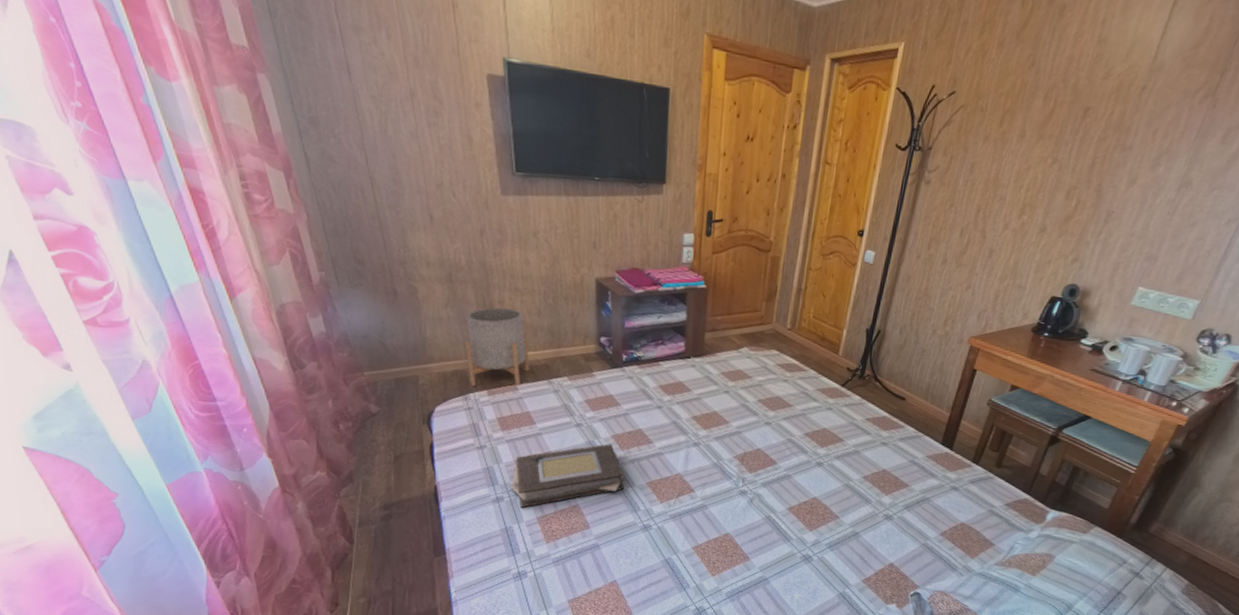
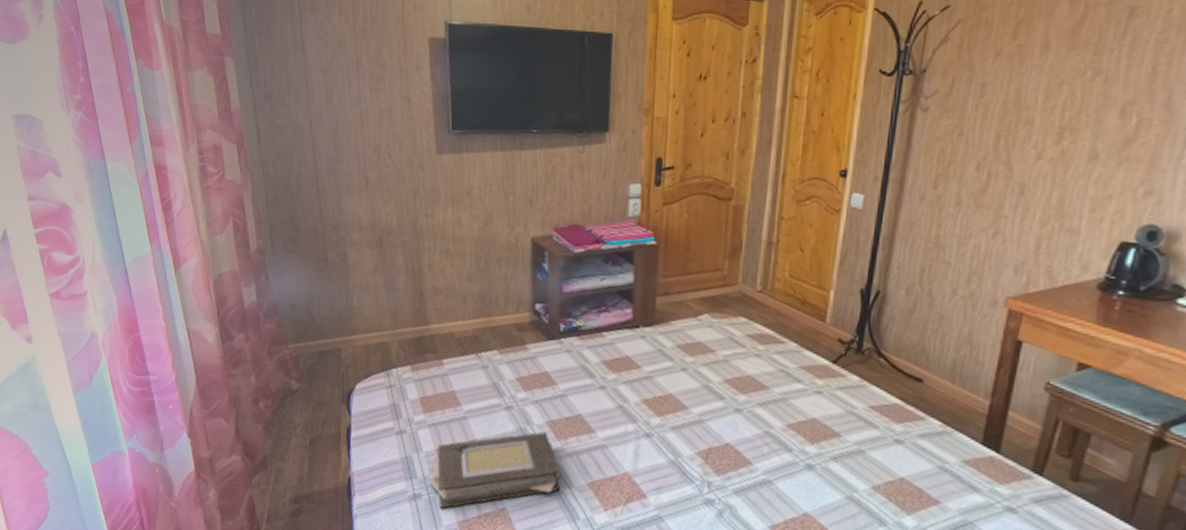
planter: present [464,307,530,387] -> none [390,272,458,361]

